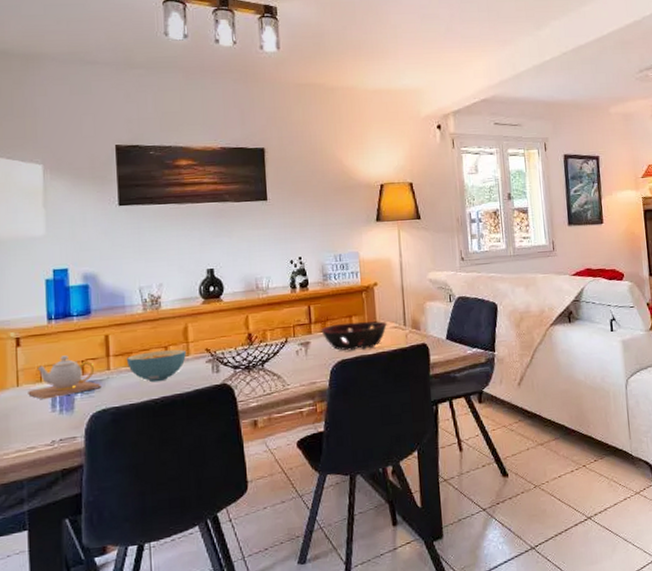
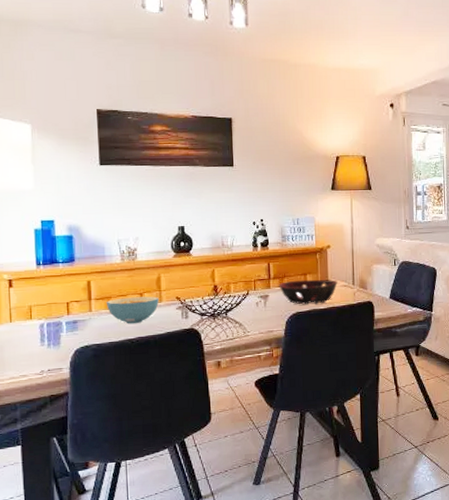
teapot: present [28,355,101,400] -> none [19,297,84,335]

